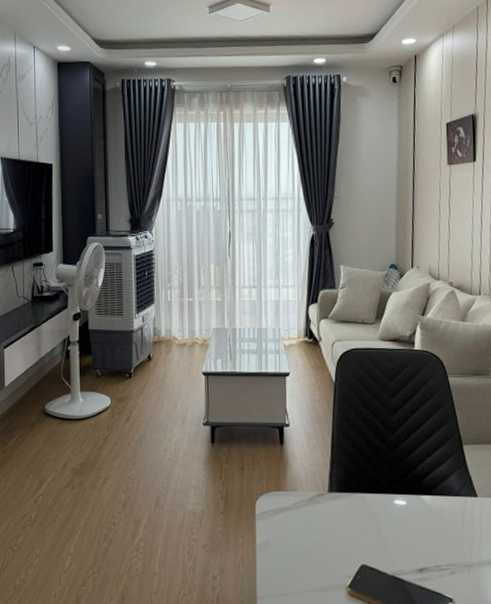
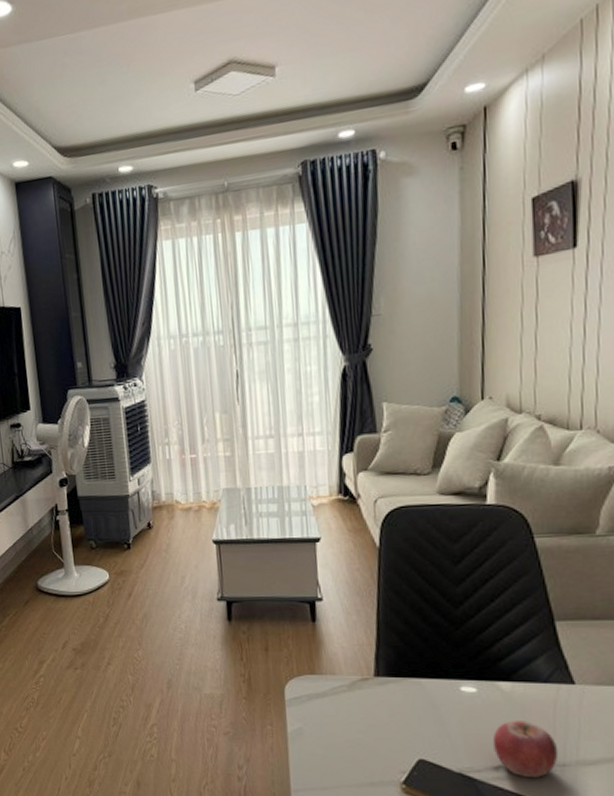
fruit: none [417,528,466,578] -> present [492,721,559,779]

